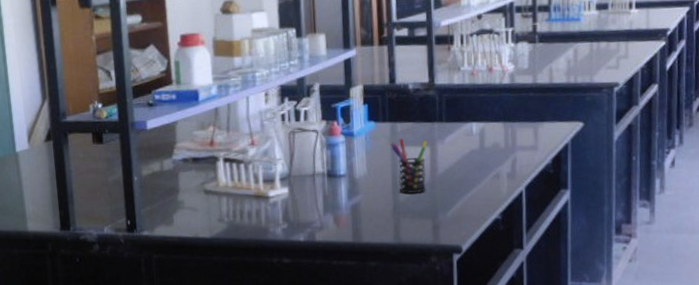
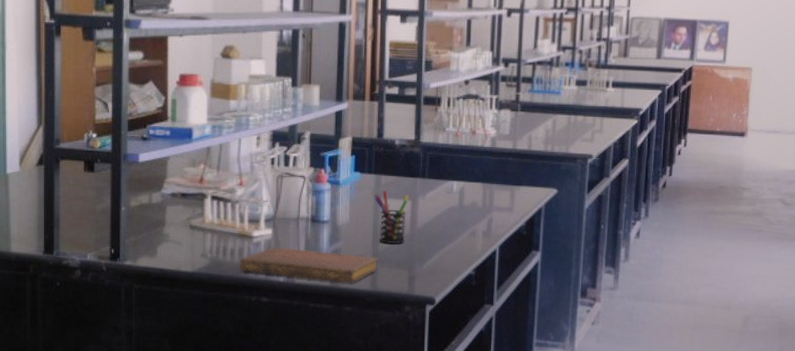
notebook: none [258,205,401,238] -> present [240,247,378,284]

